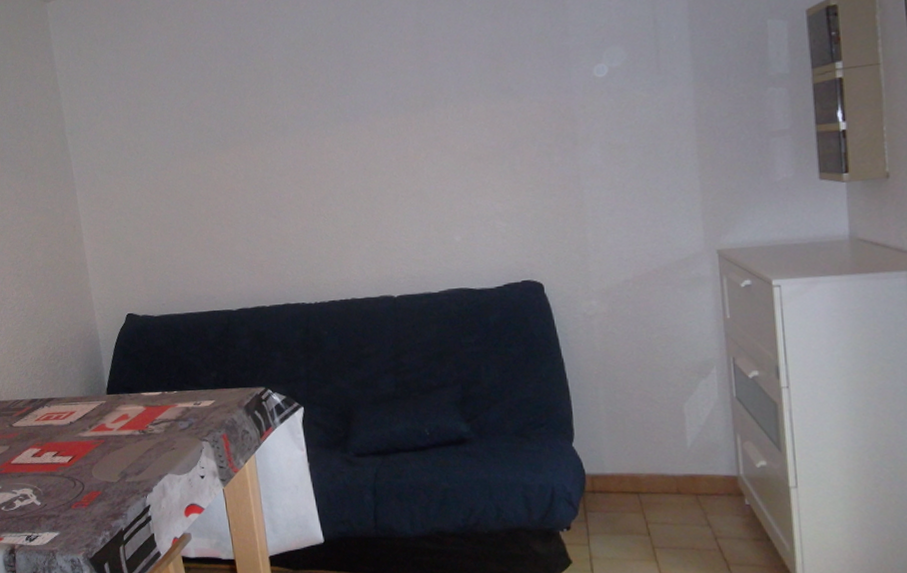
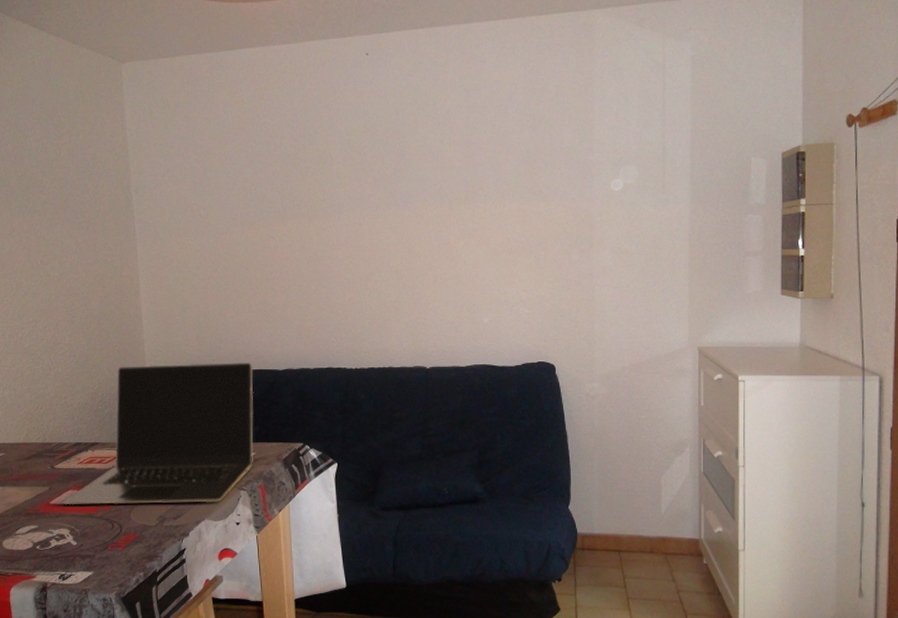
laptop: none [23,304,213,464] -> present [62,361,254,505]

